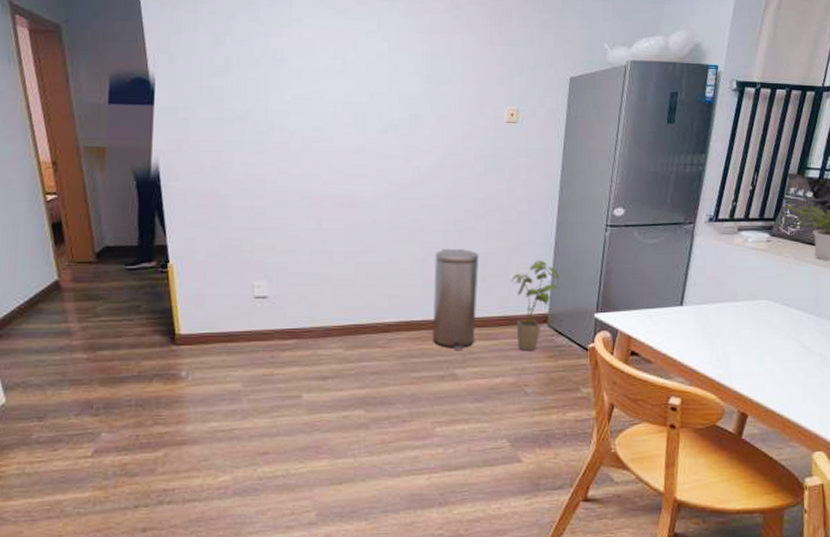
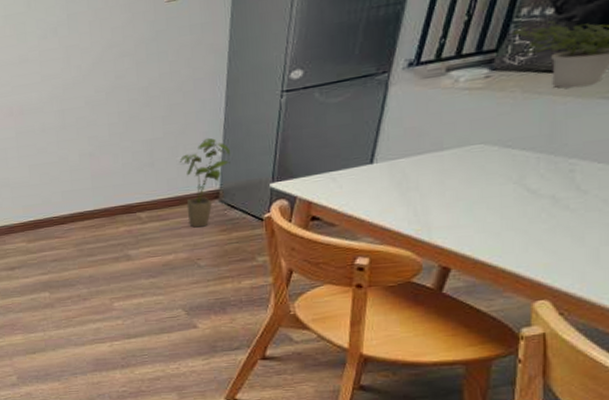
pedal bin: present [433,249,479,350] -> none [102,138,146,233]

